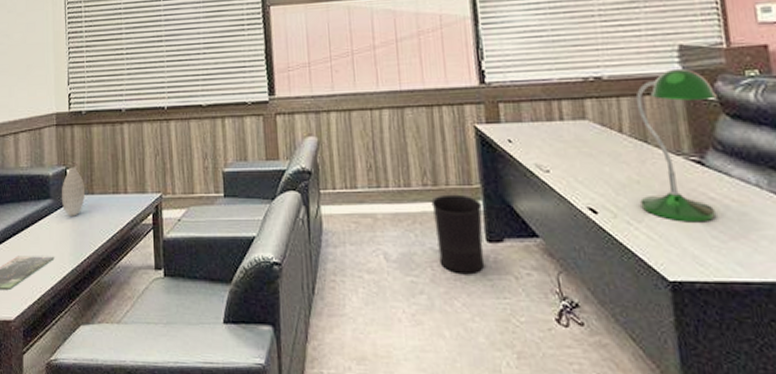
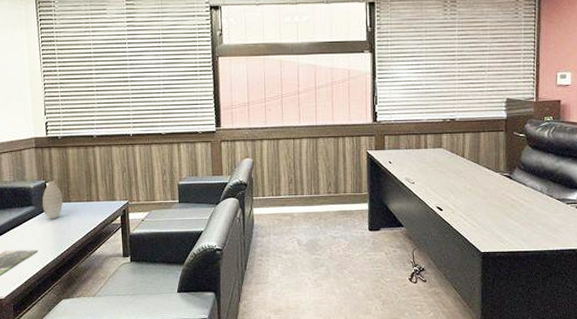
waste bin: present [431,194,485,275] -> none [333,199,368,253]
desk lamp: present [635,68,717,222] -> none [470,114,525,215]

